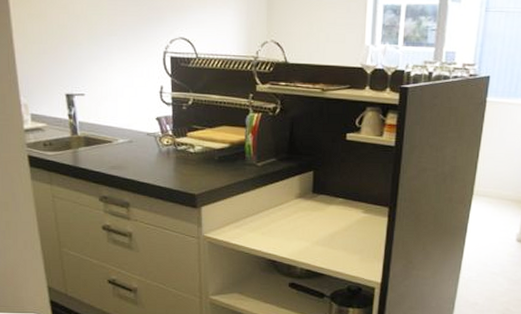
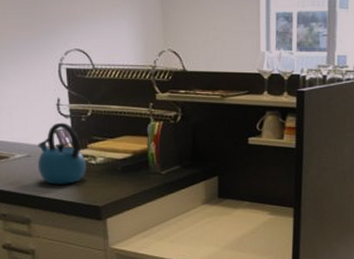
kettle: none [138,110,185,171] -> present [37,122,86,185]

